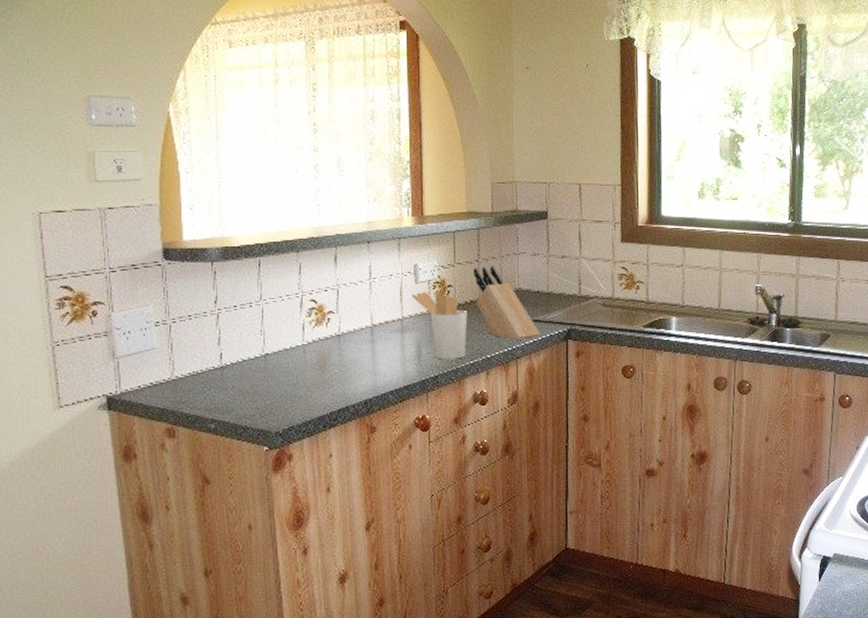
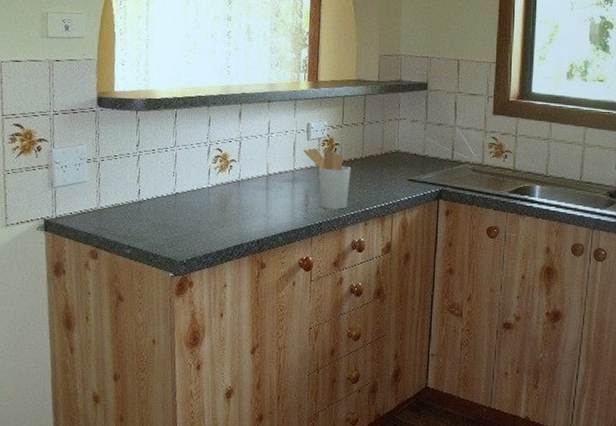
knife block: present [474,266,540,340] -> none [359,129,415,196]

